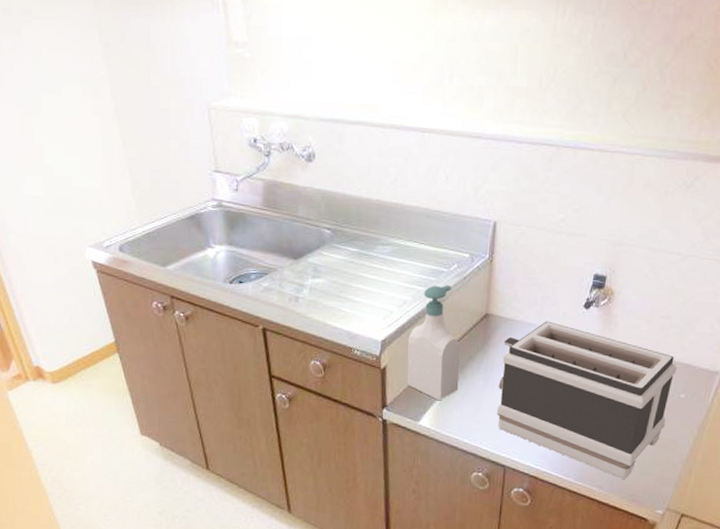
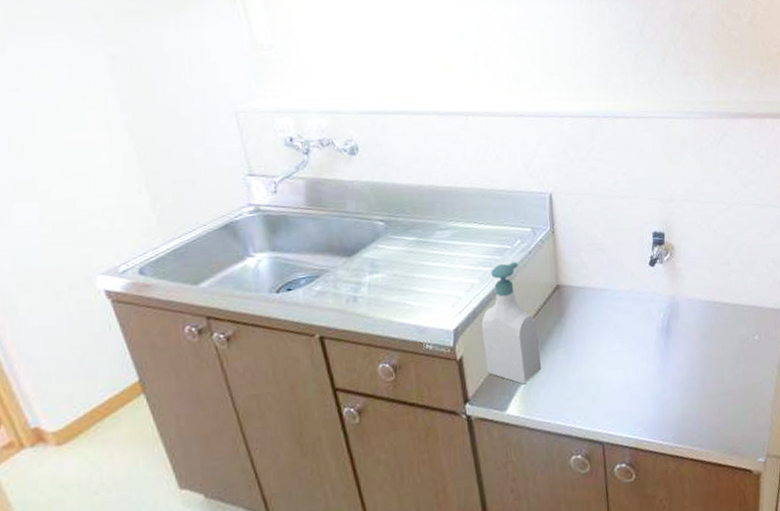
toaster: present [496,321,677,479] -> none [579,283,747,433]

